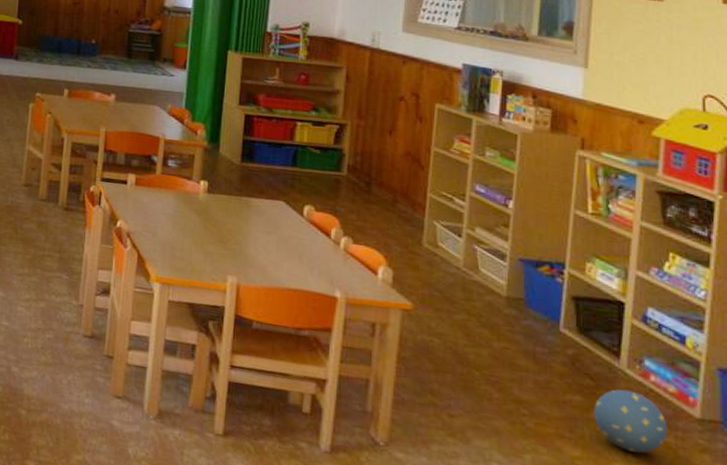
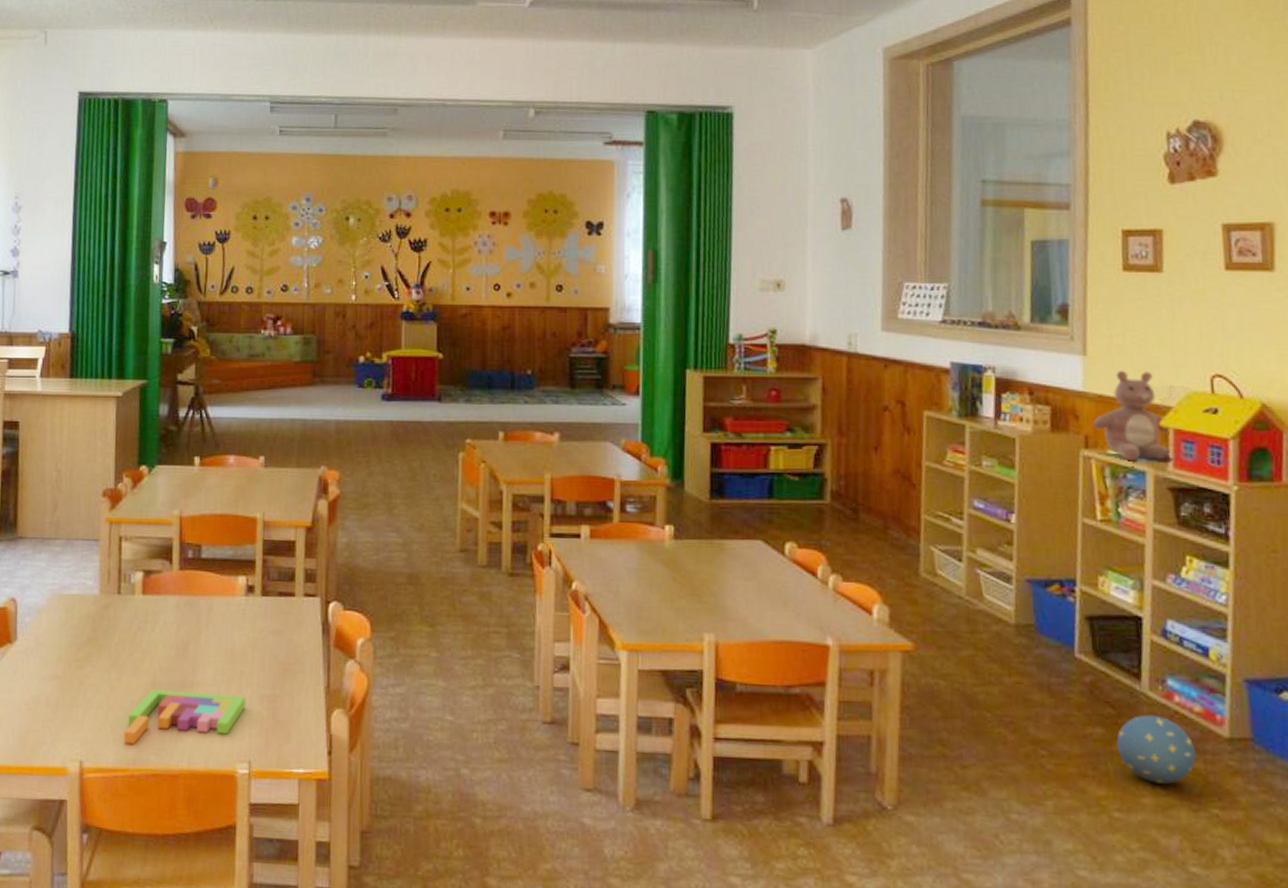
stuffed animal: none [590,84,664,170] -> present [1093,371,1175,464]

